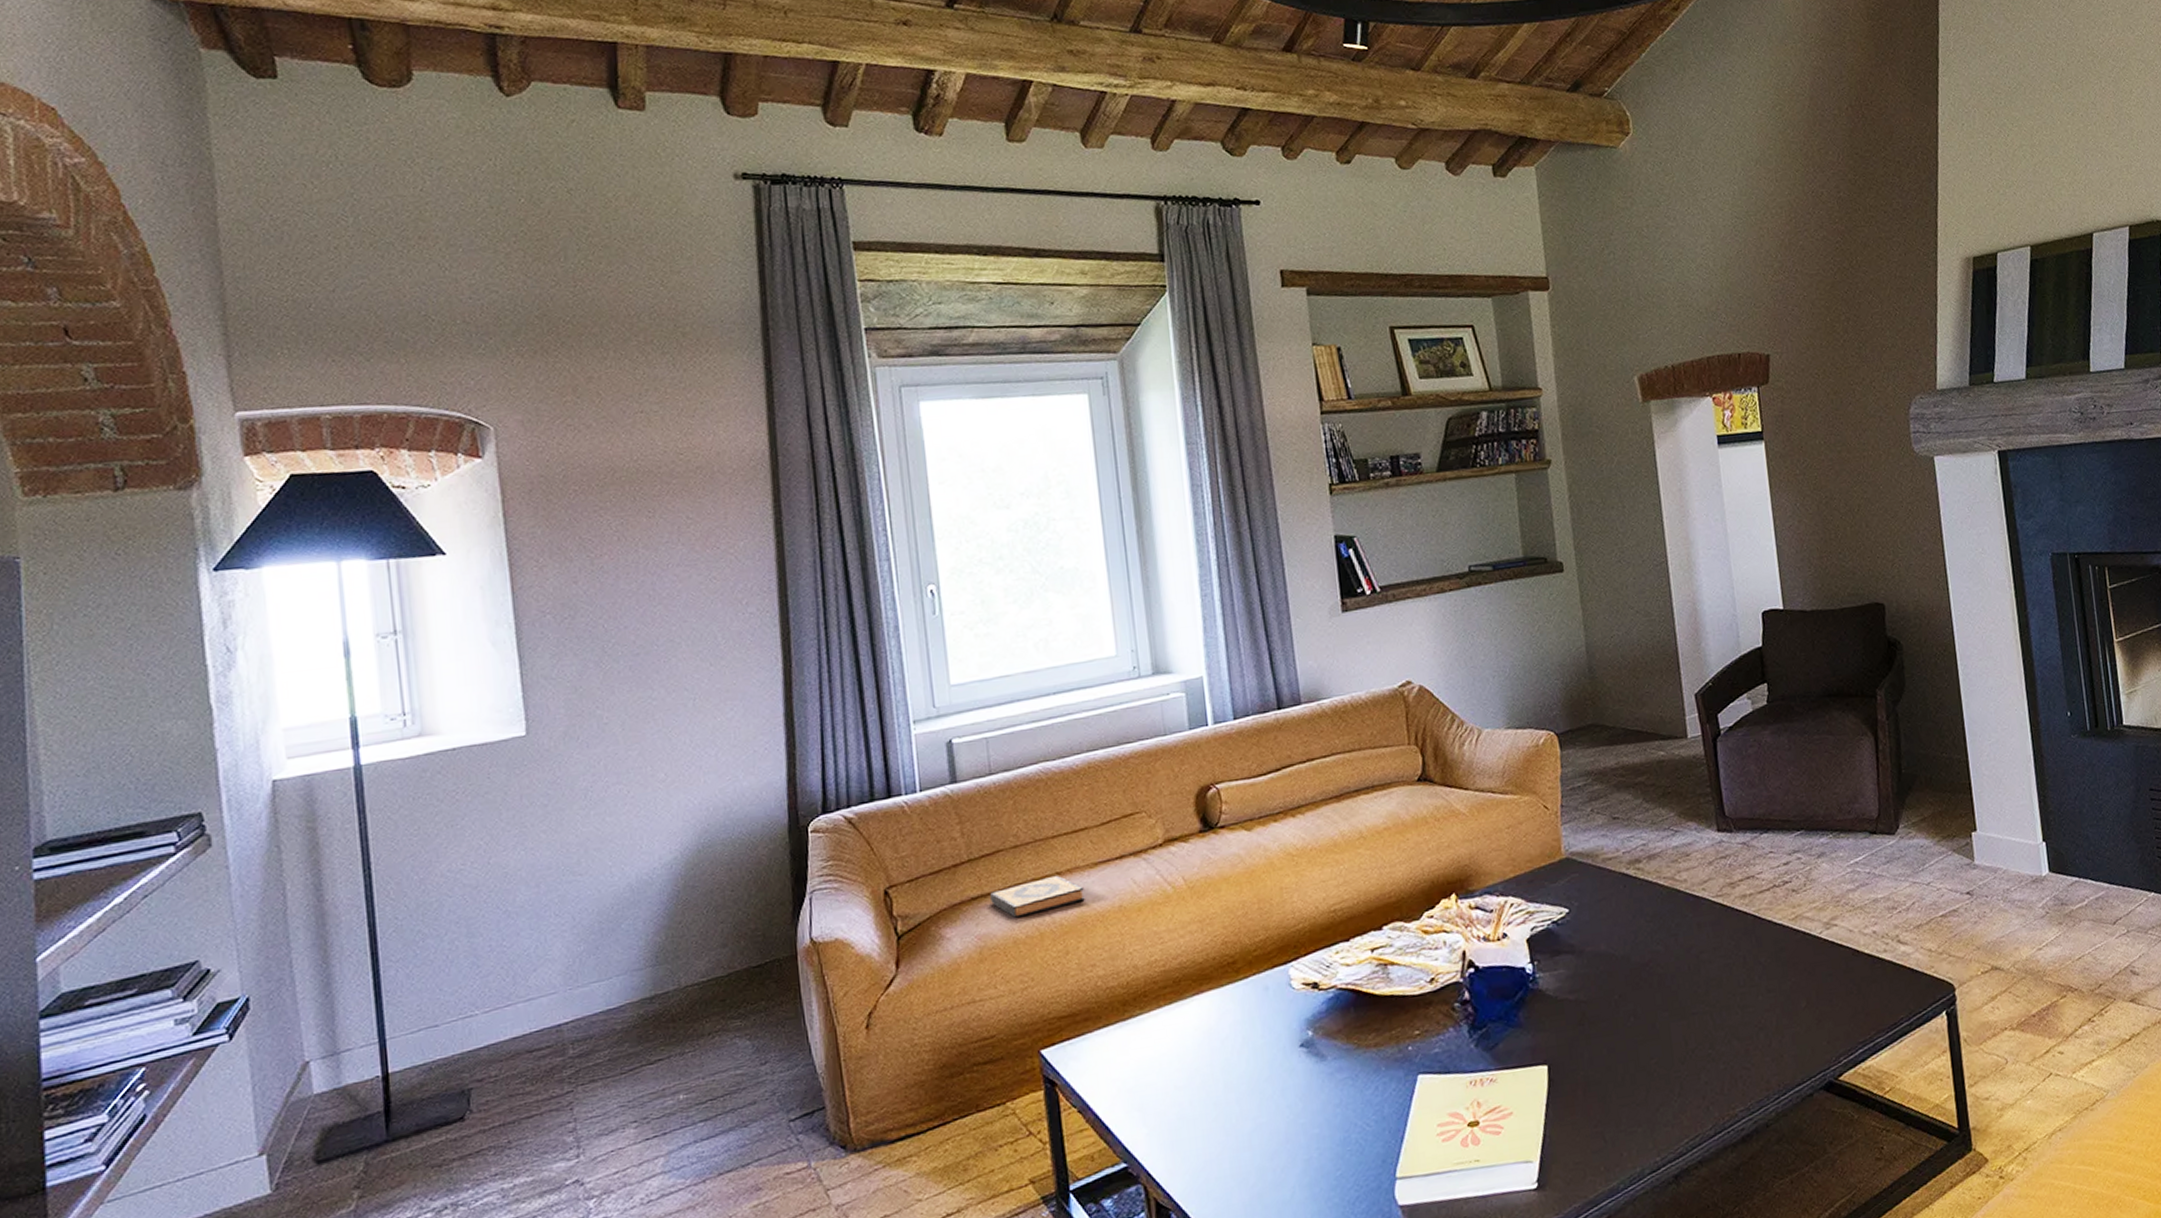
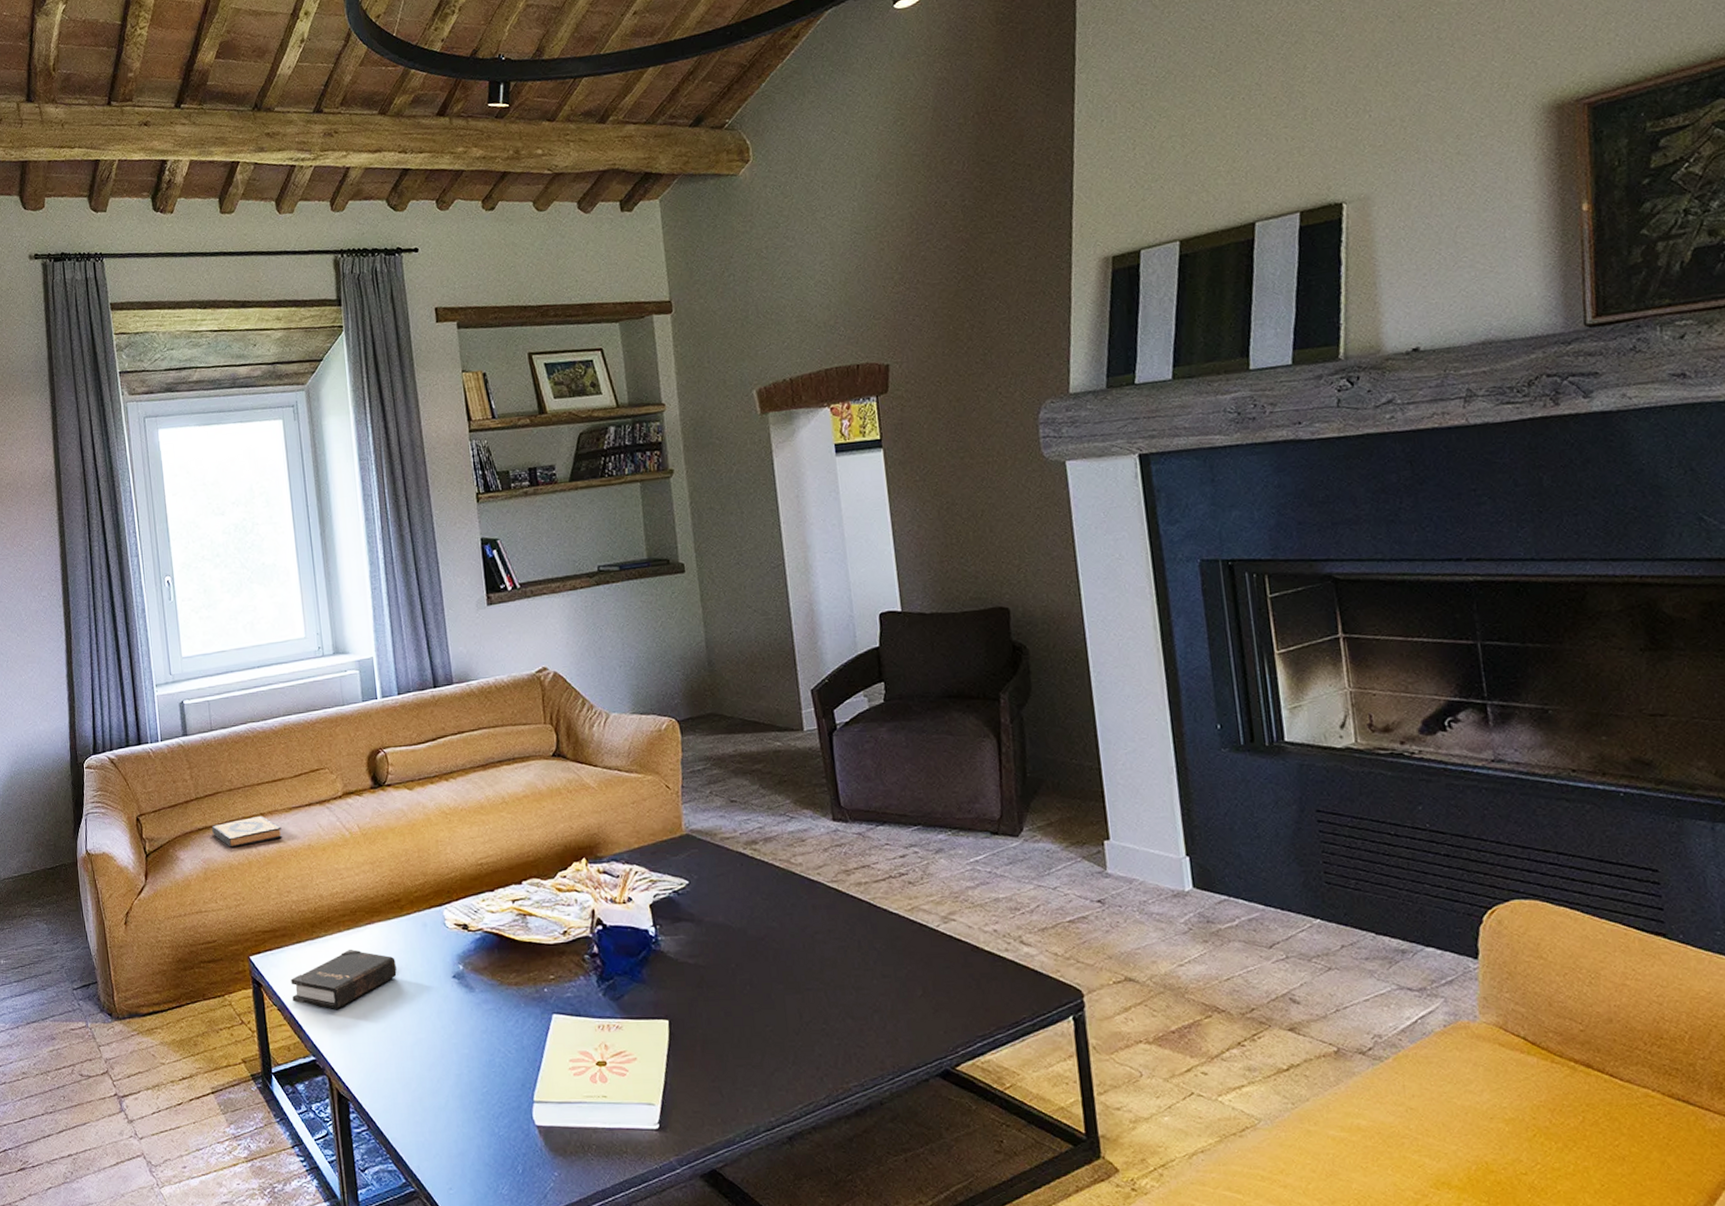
hardback book: none [1095,1027,1232,1103] -> present [291,949,397,1009]

